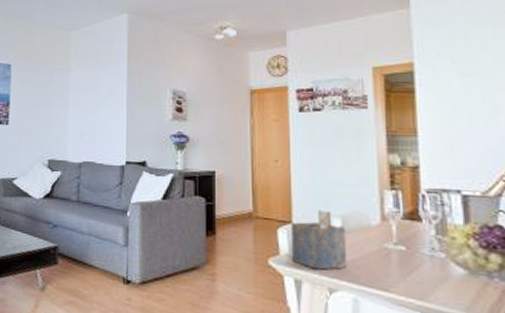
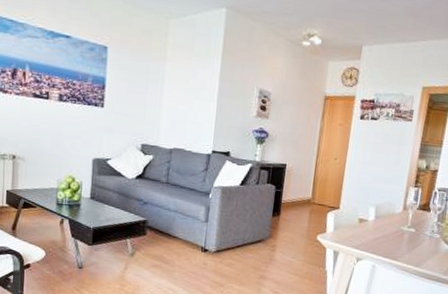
napkin holder: present [292,210,348,270] -> none [335,200,377,244]

